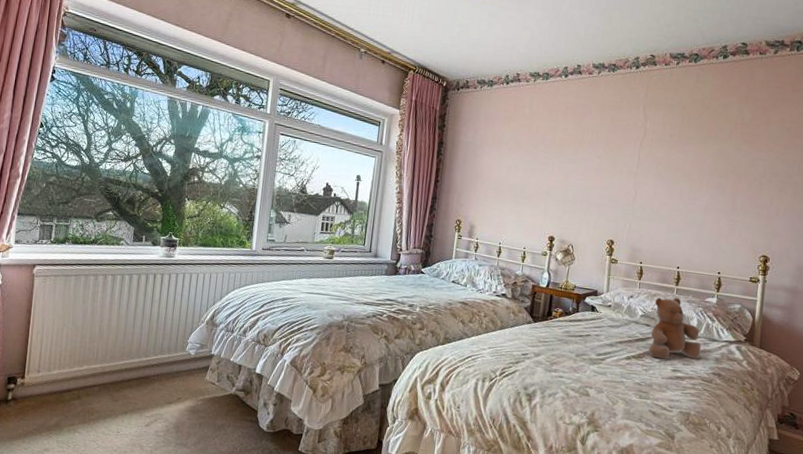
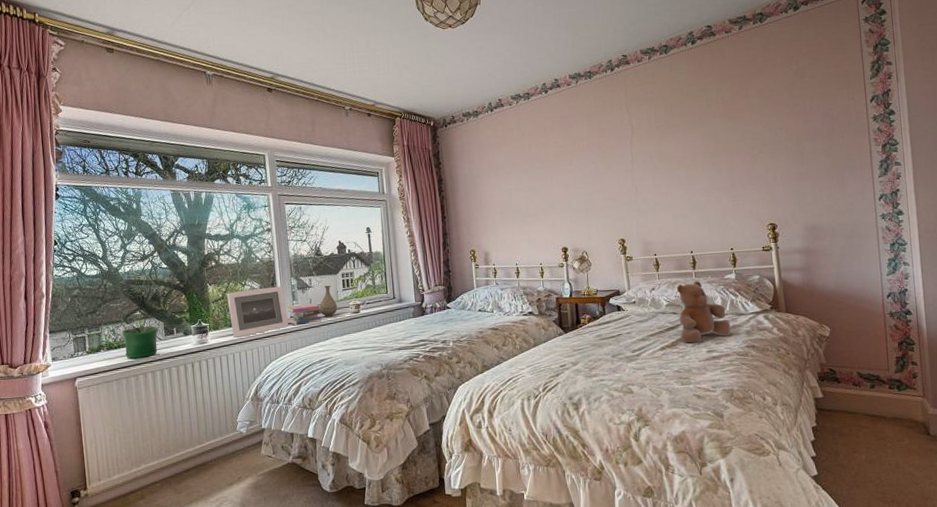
planter: none [90,222,138,261] -> present [122,323,168,360]
picture frame: none [201,211,261,259] -> present [227,286,289,337]
books: none [258,237,294,261] -> present [287,303,322,326]
vase: none [293,224,312,258] -> present [319,285,337,318]

